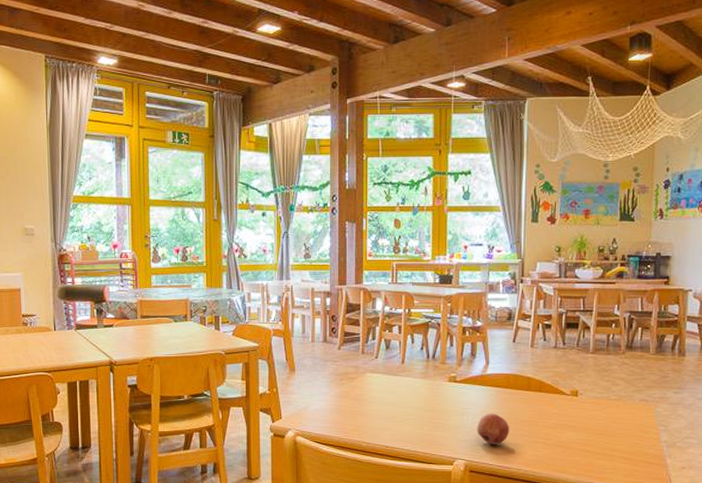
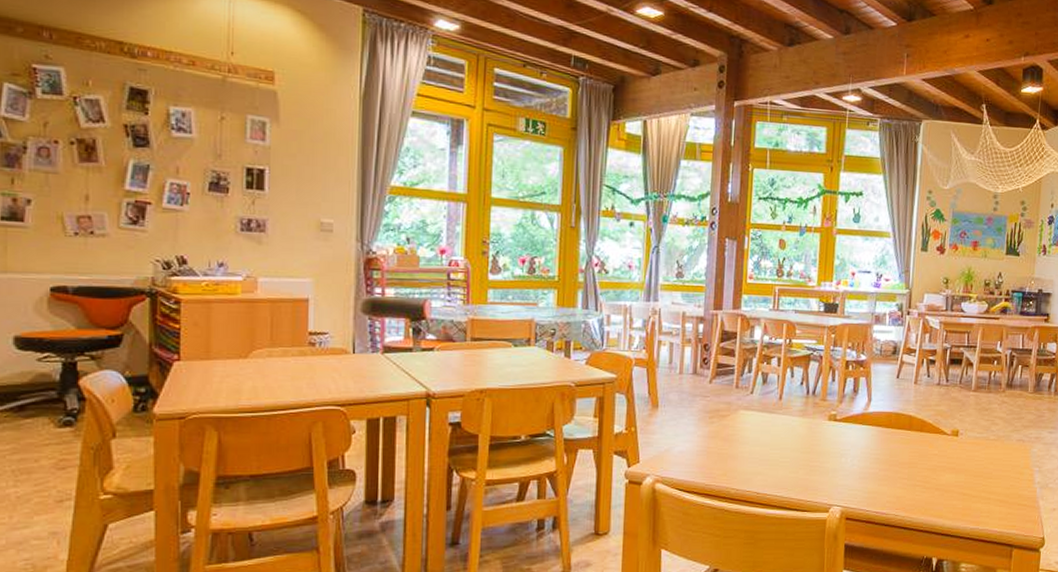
fruit: present [477,413,510,445] -> none [855,454,889,489]

